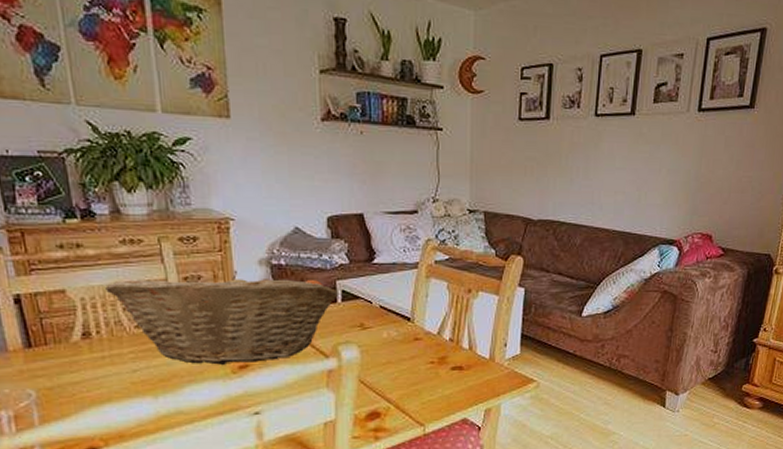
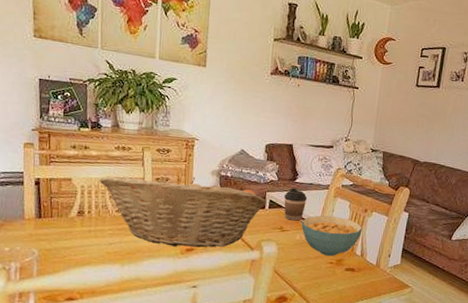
coffee cup: none [359,271,392,314] -> present [283,187,308,221]
cereal bowl: none [388,303,467,355] -> present [301,215,363,257]

